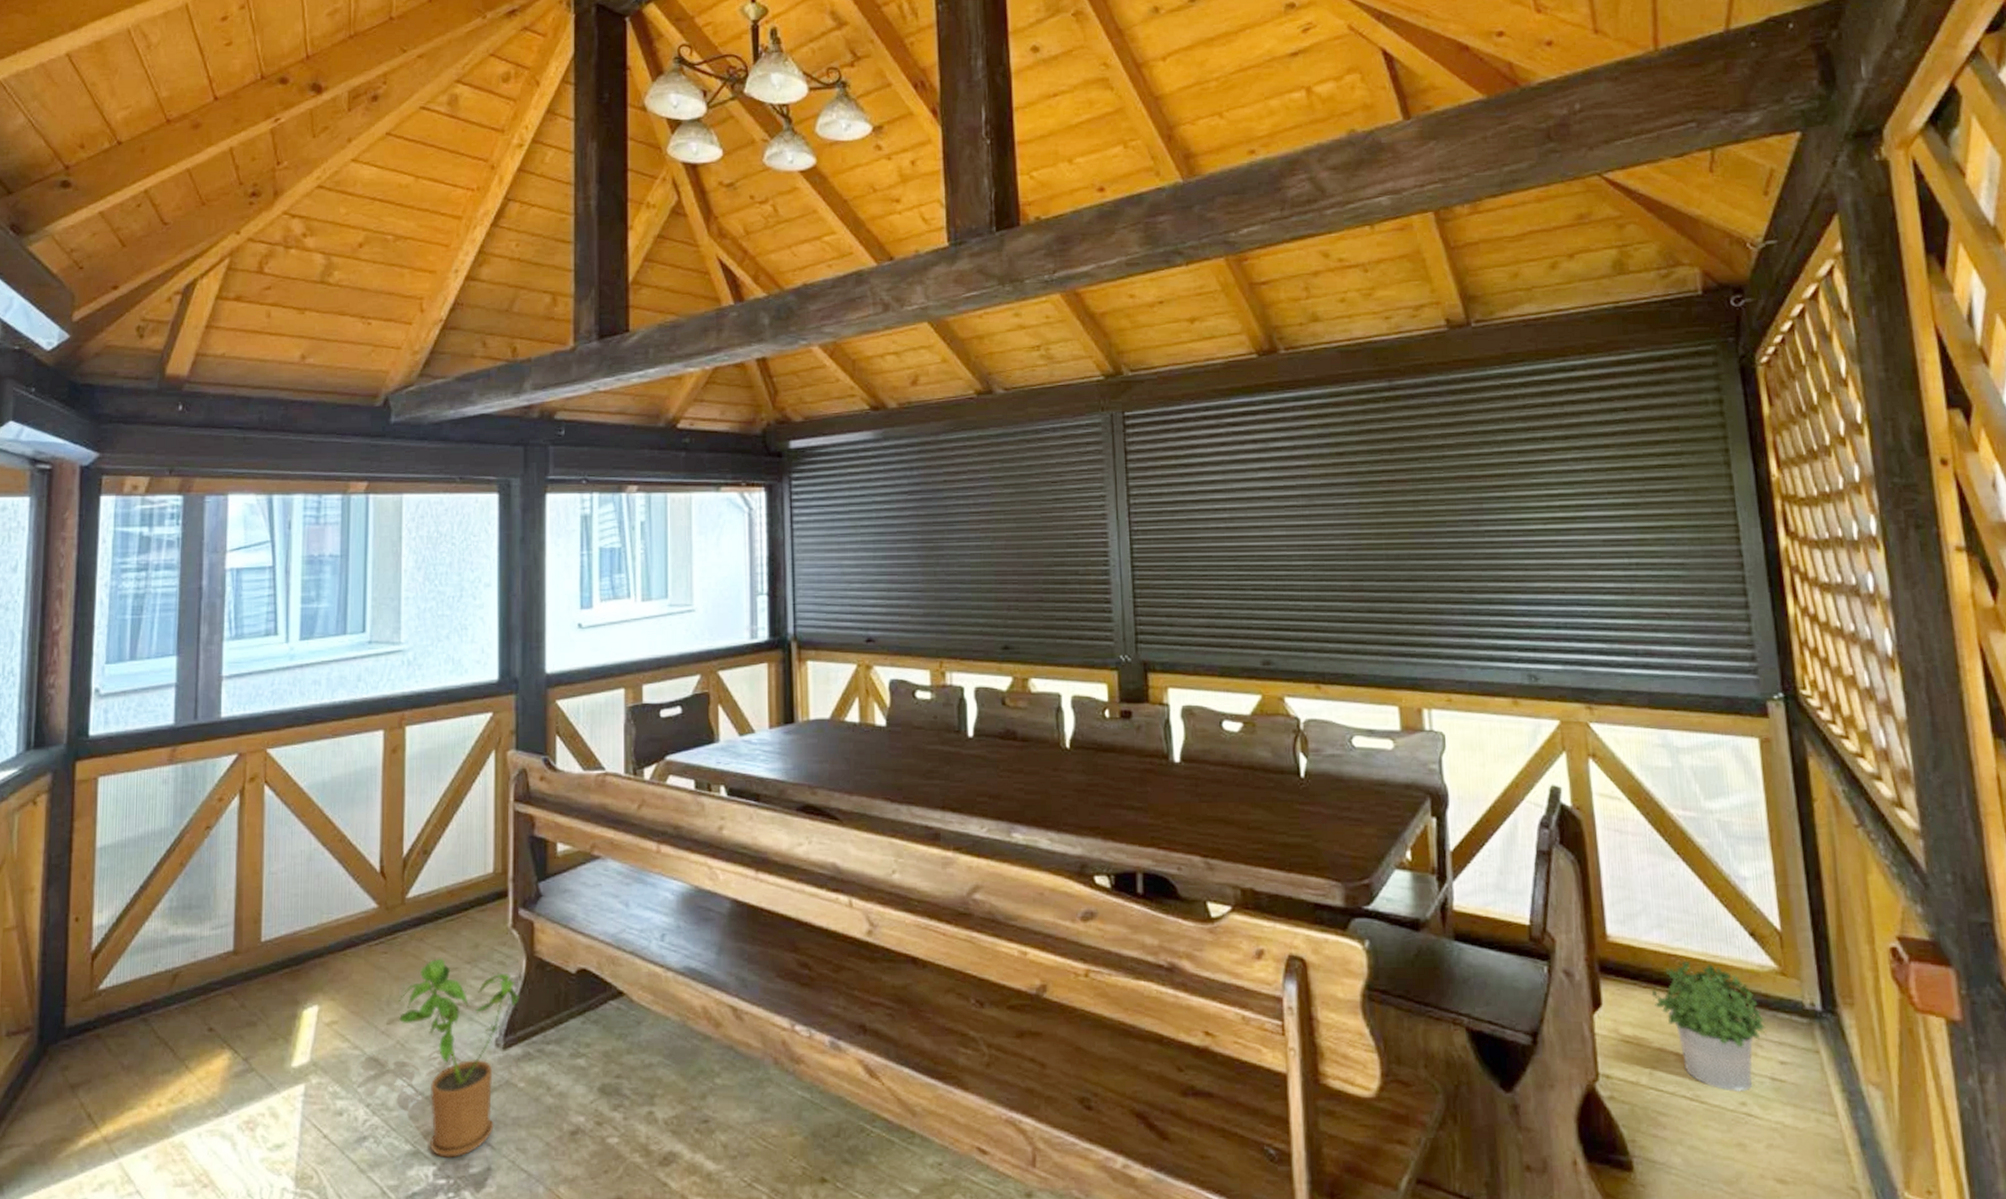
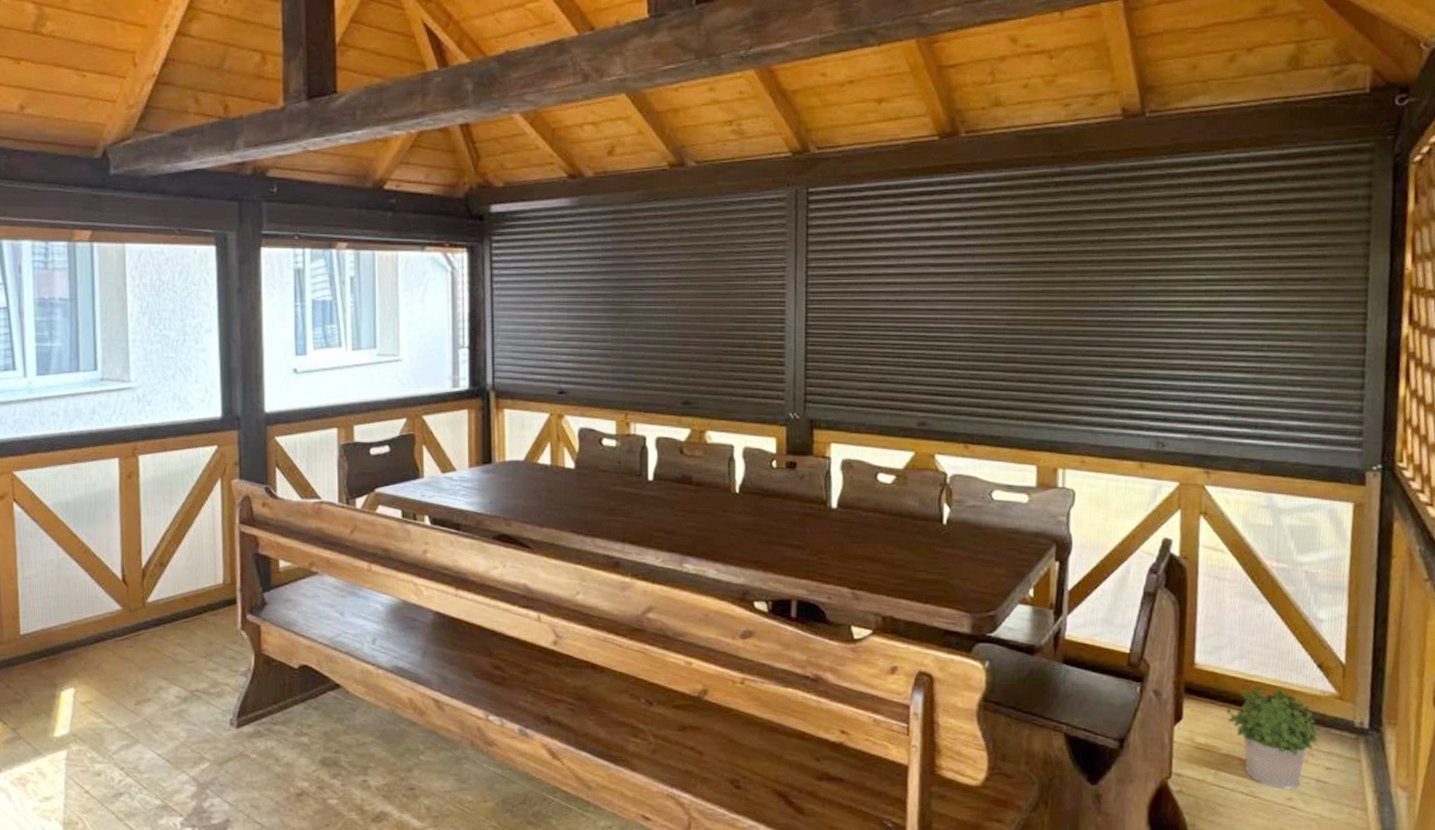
house plant: present [398,958,519,1159] -> none [144,652,249,812]

